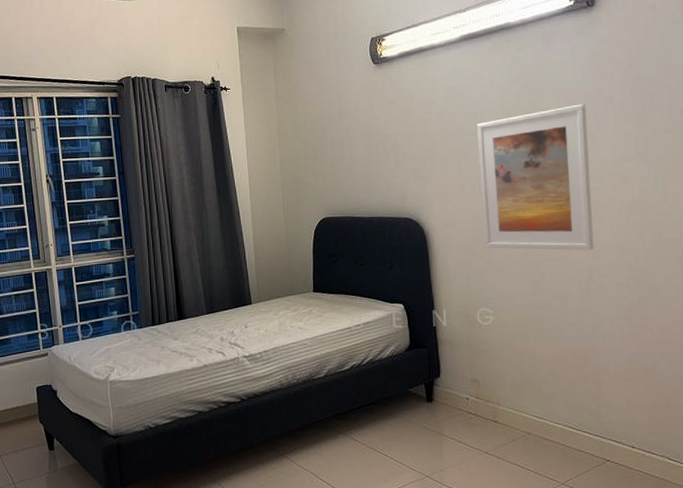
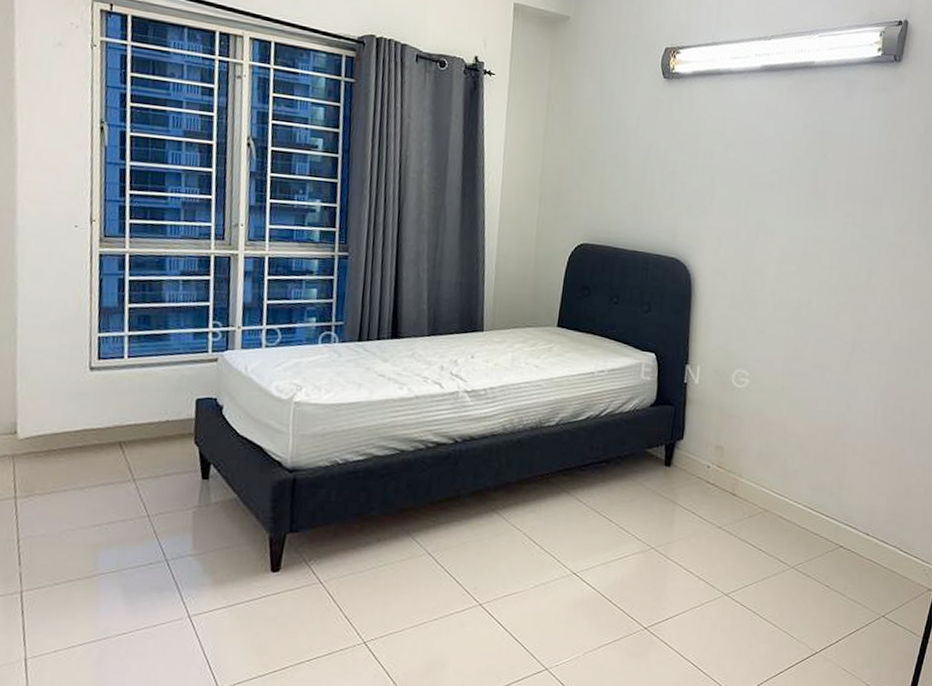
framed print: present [477,104,594,251] -> none [752,164,877,322]

